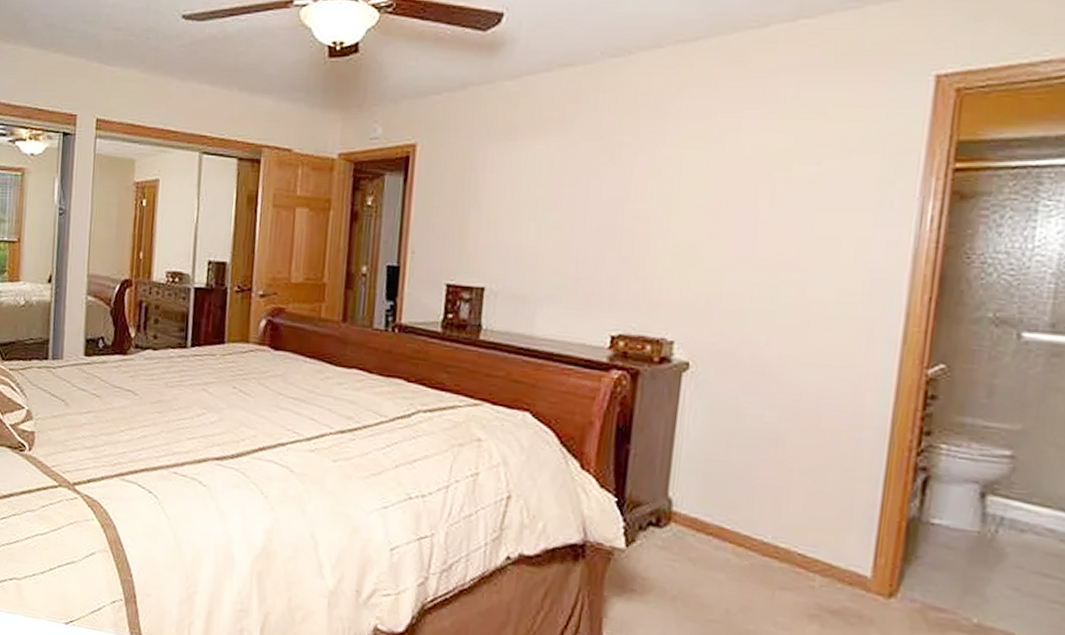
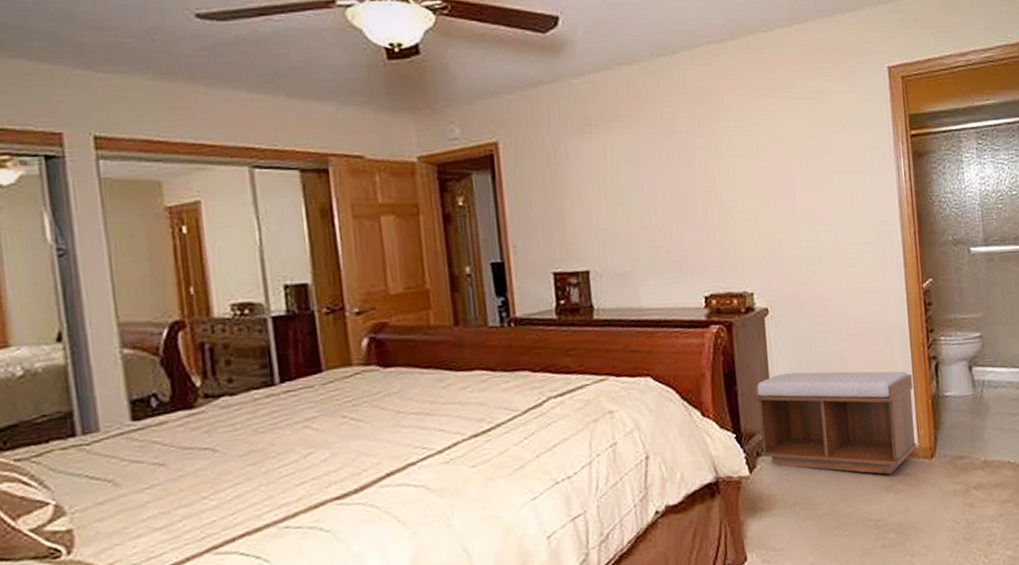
bench: none [643,442,883,601] -> present [754,371,917,475]

